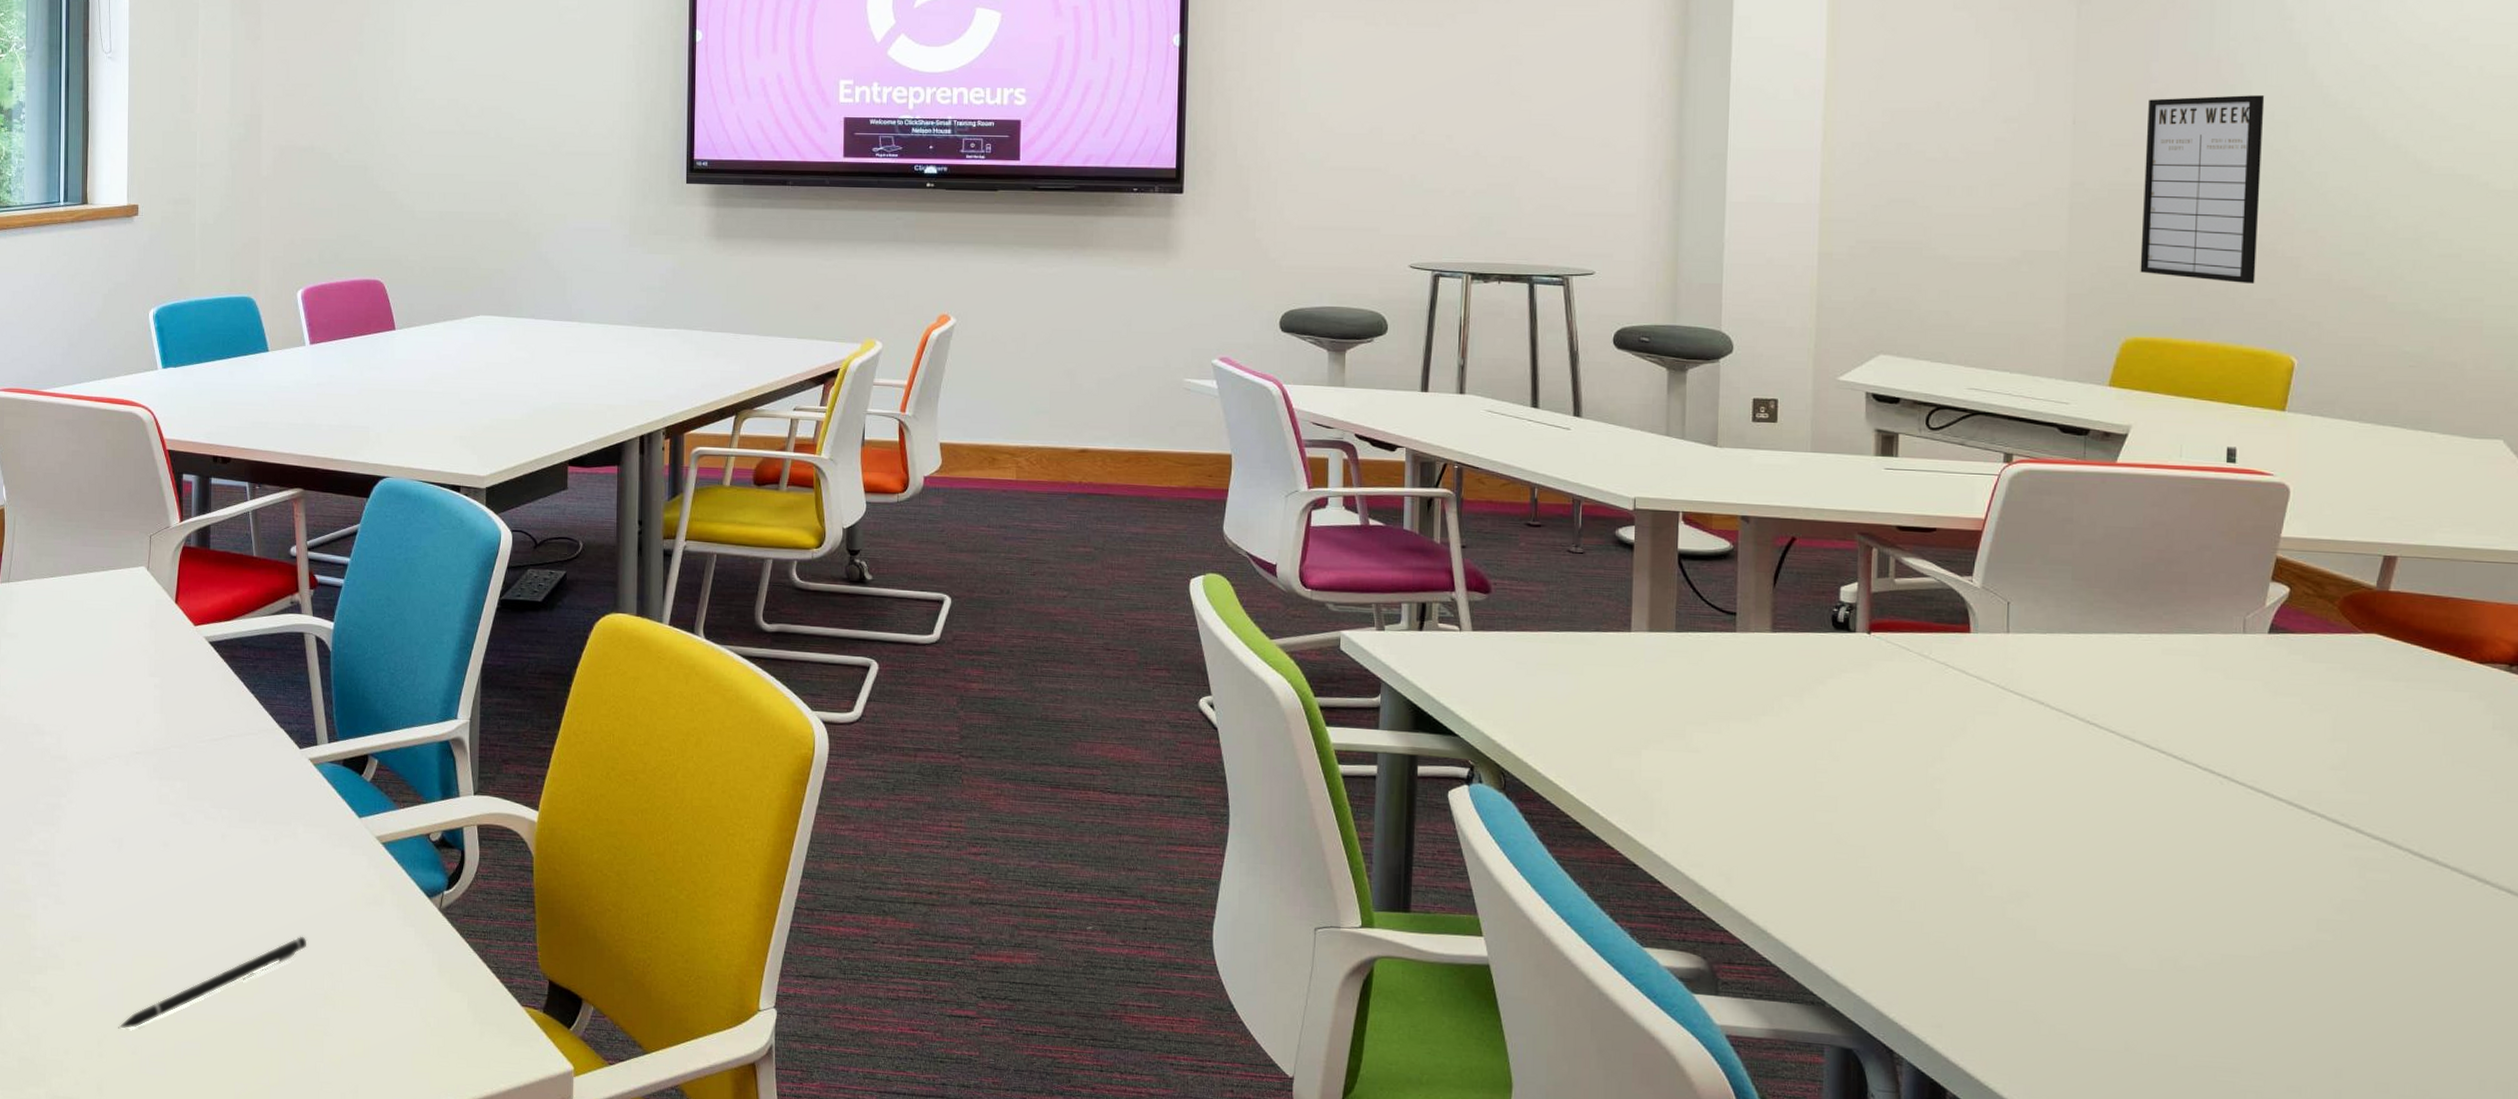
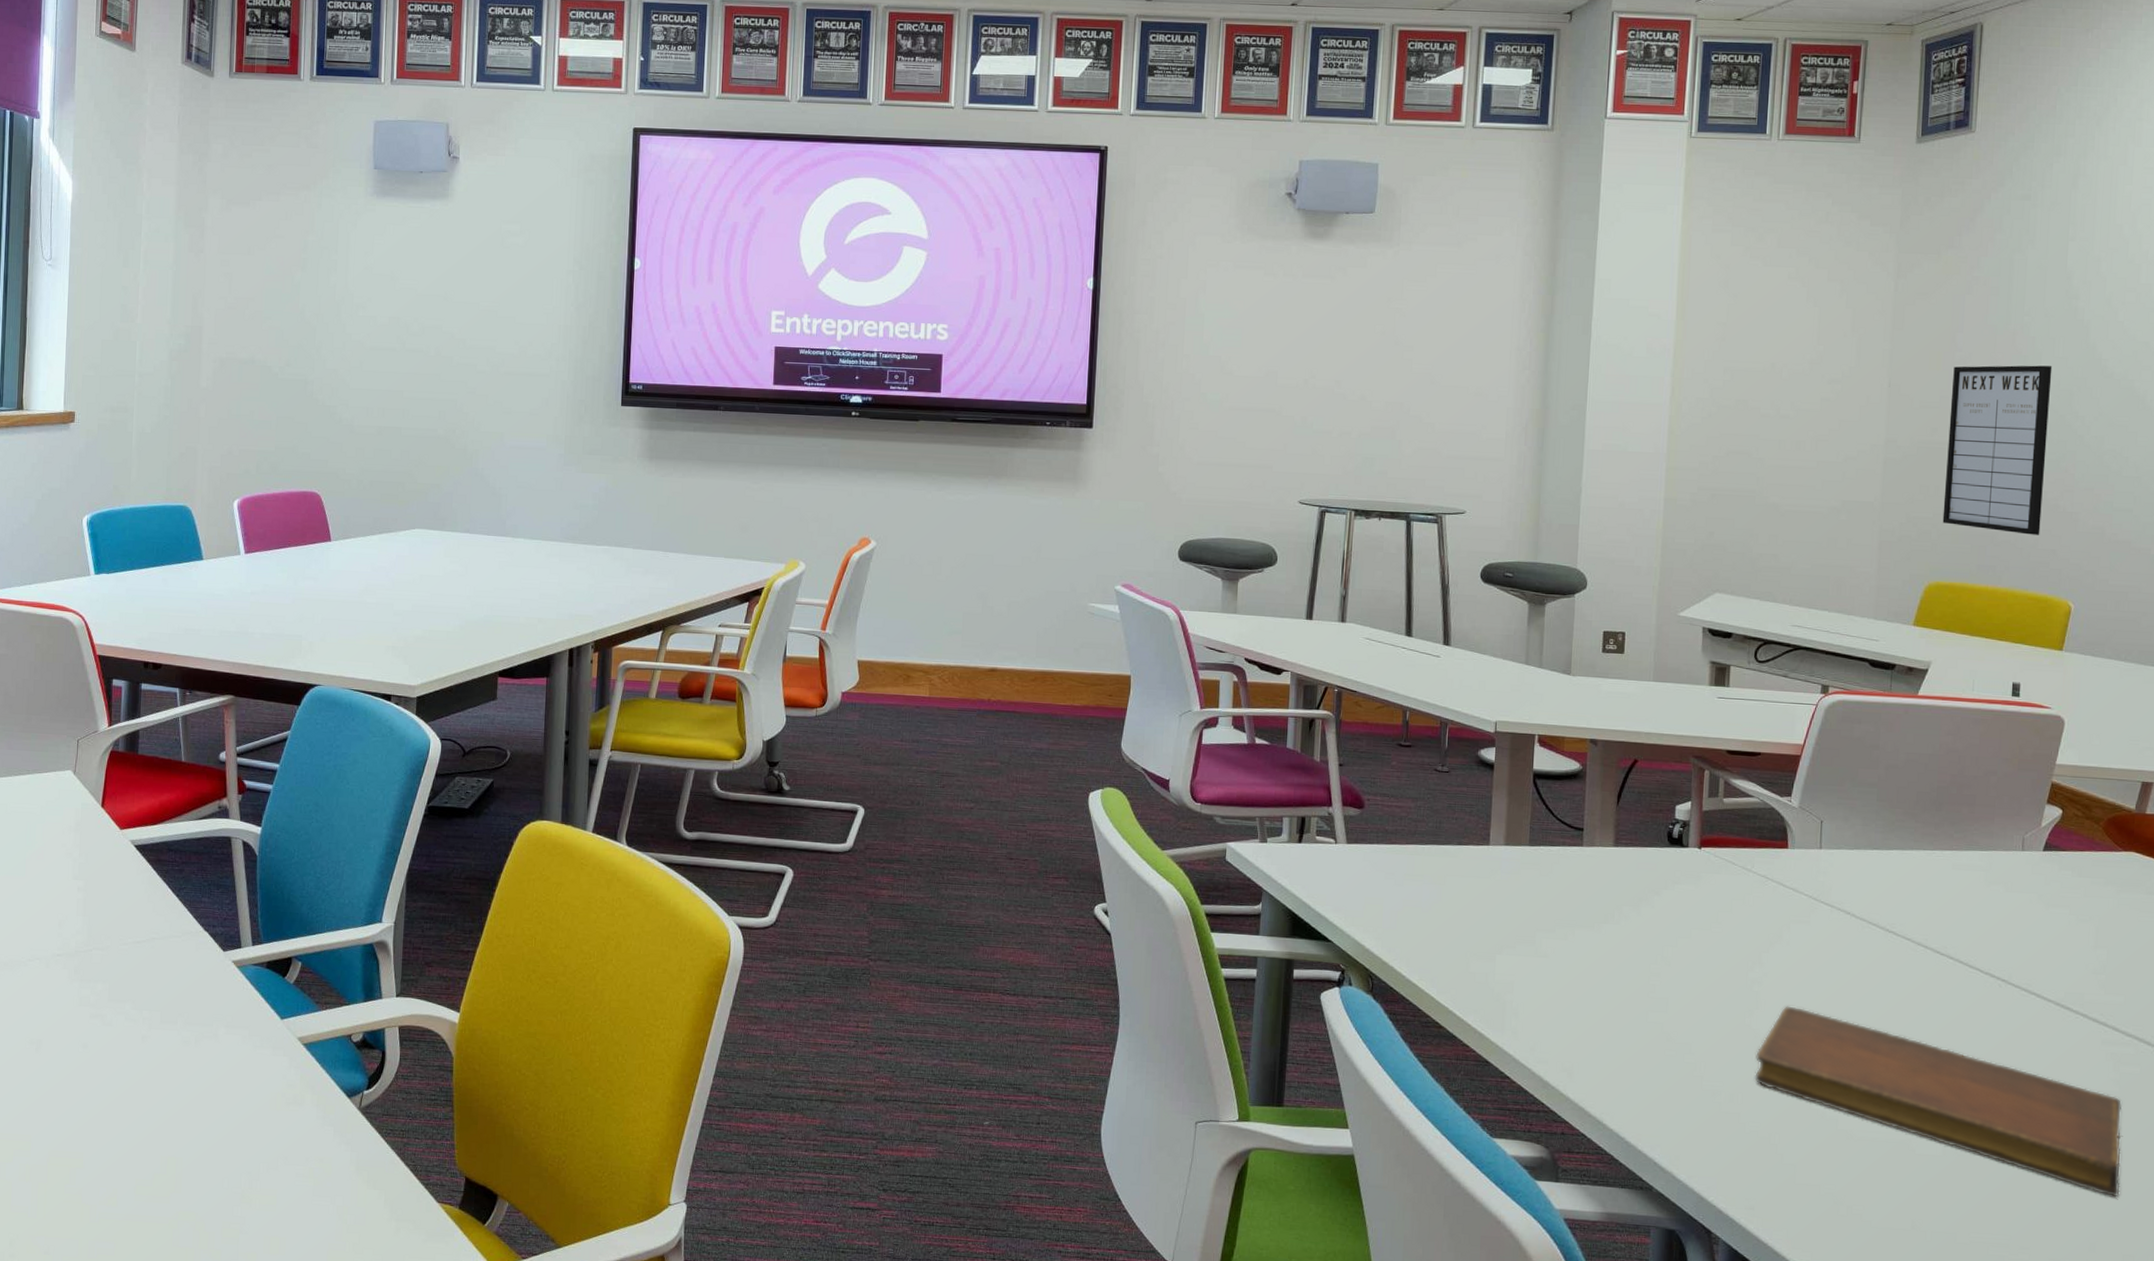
pen: present [118,936,307,1029] -> none [31,1135,226,1229]
notebook: none [1939,805,2370,1017] -> present [1754,1006,2122,1197]

